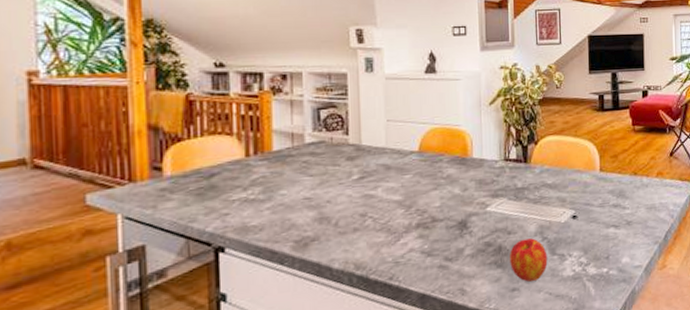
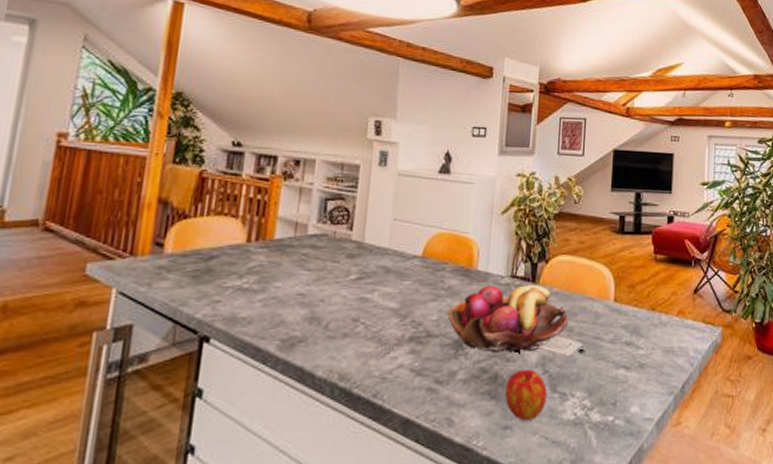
fruit basket: none [449,164,561,229] -> present [447,284,569,354]

